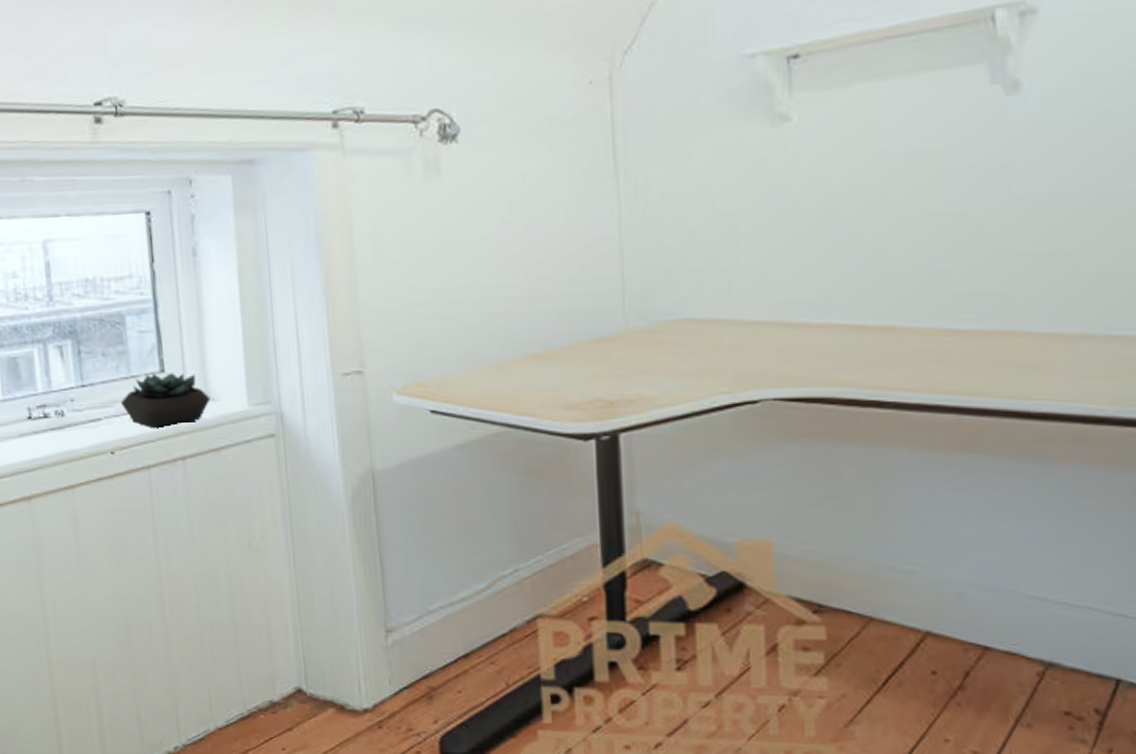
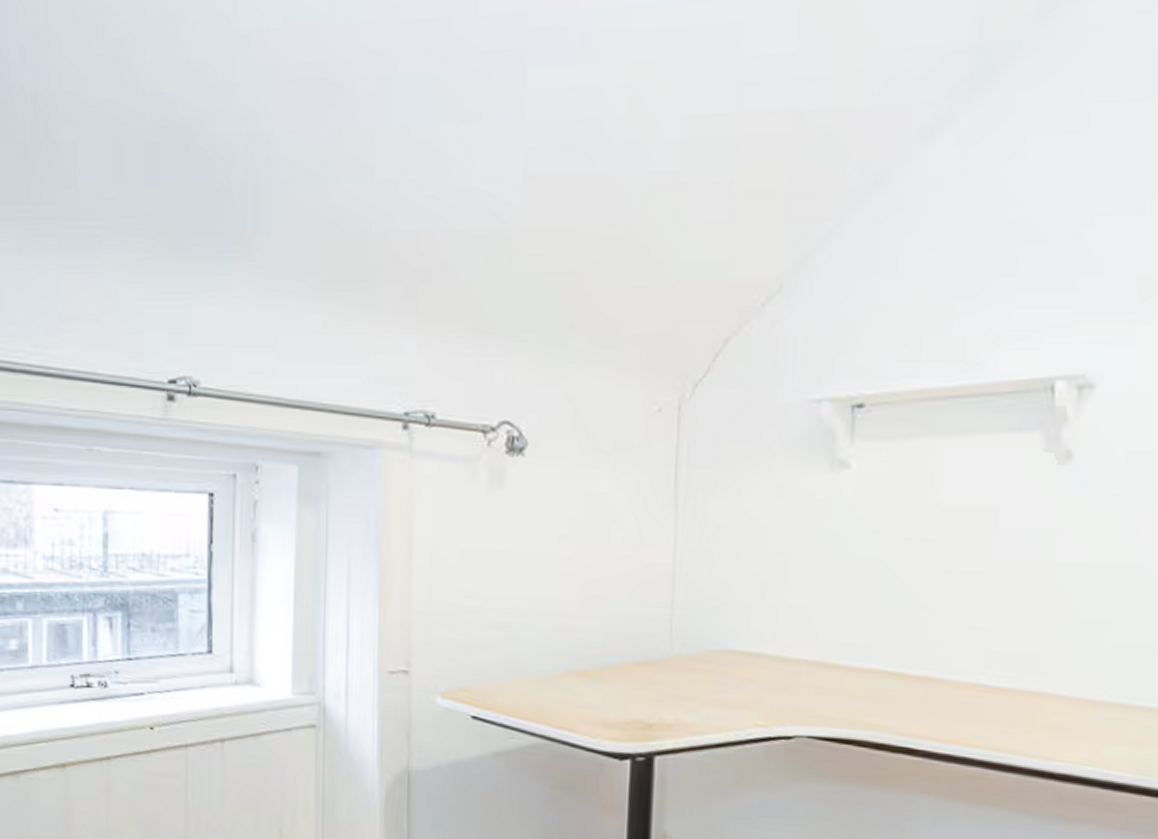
succulent plant: present [120,373,211,428] -> none [165,653,255,708]

